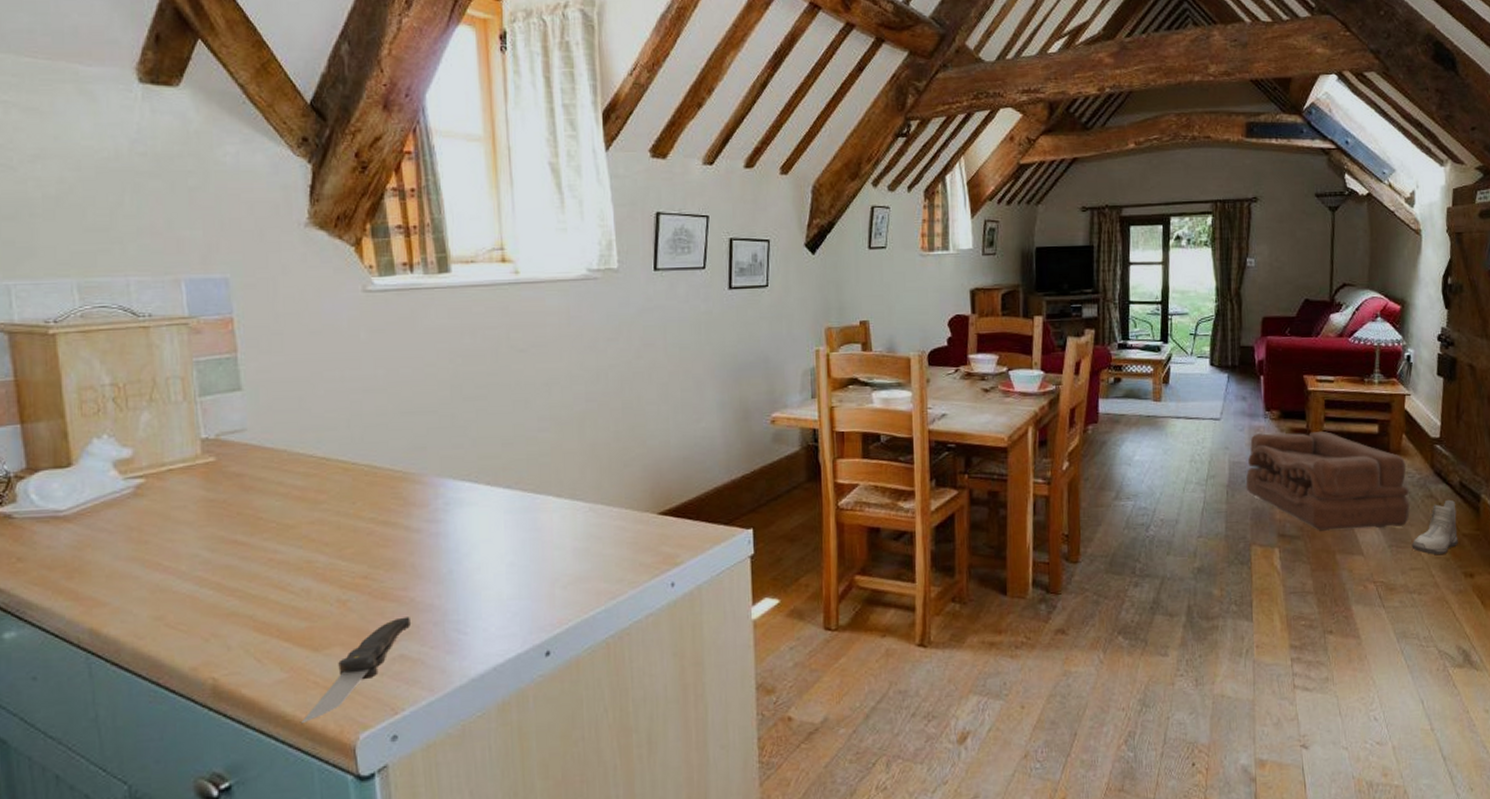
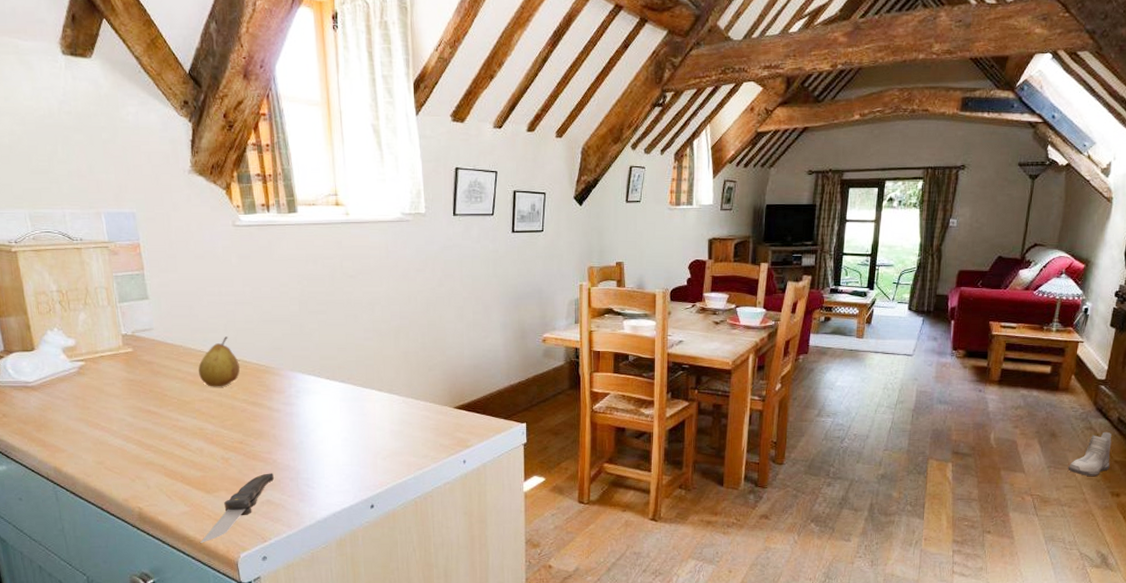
fruit: none [309,435,366,504] -> present [198,337,240,387]
dog bed: present [1246,431,1410,531] -> none [929,369,1072,451]

